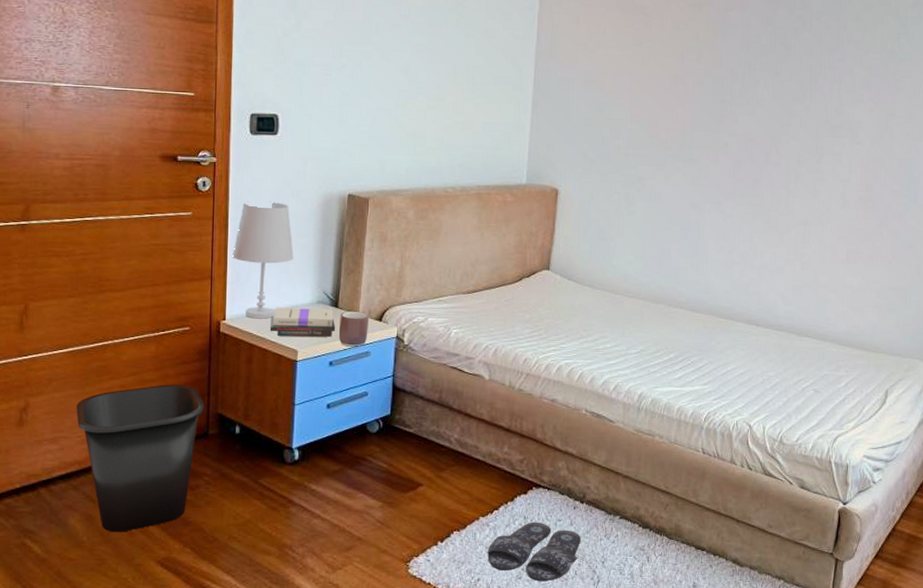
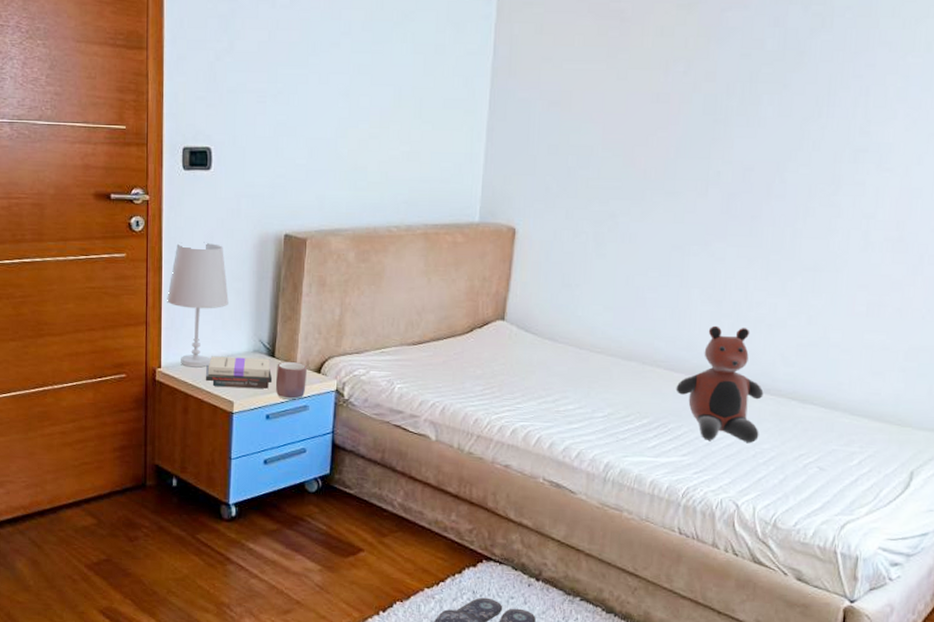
waste bin: present [76,384,205,532] -> none [20,432,142,579]
teddy bear: none [697,272,768,371] -> present [676,325,764,443]

